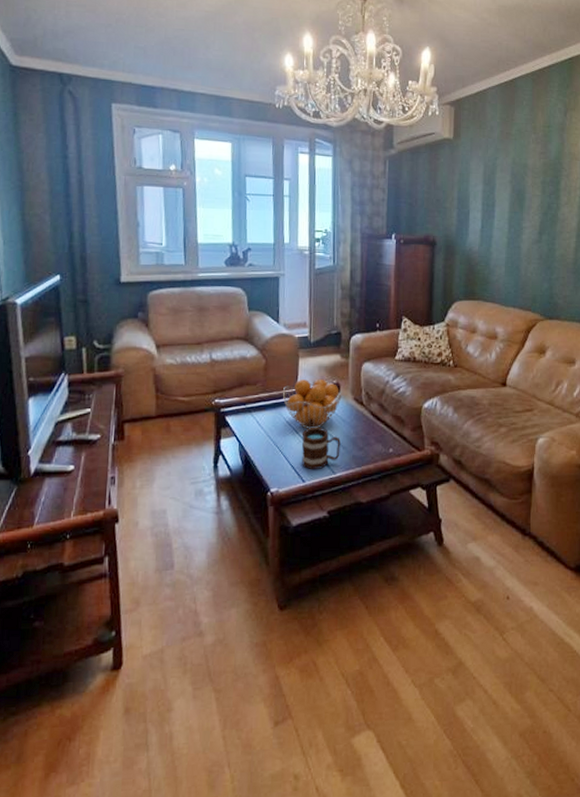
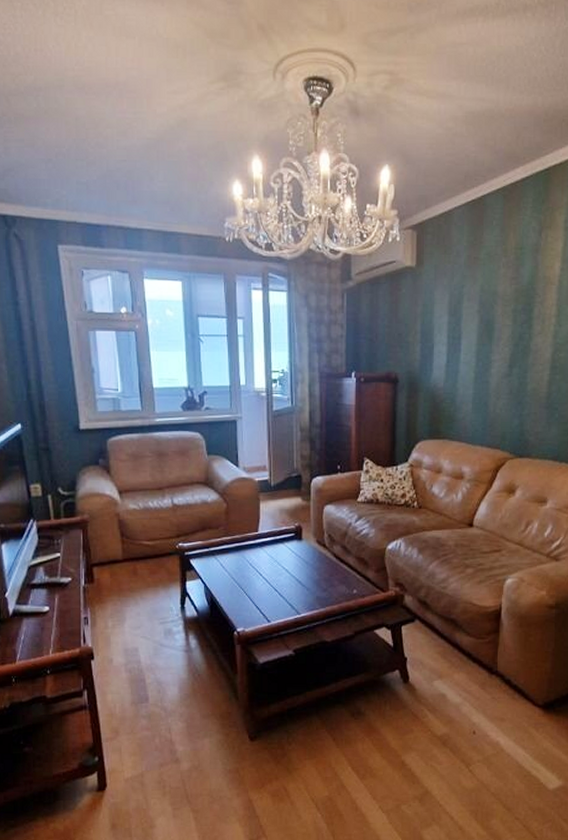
fruit basket: present [282,378,342,429] -> none [244,521,304,571]
mug: present [301,427,341,470] -> none [265,569,304,611]

